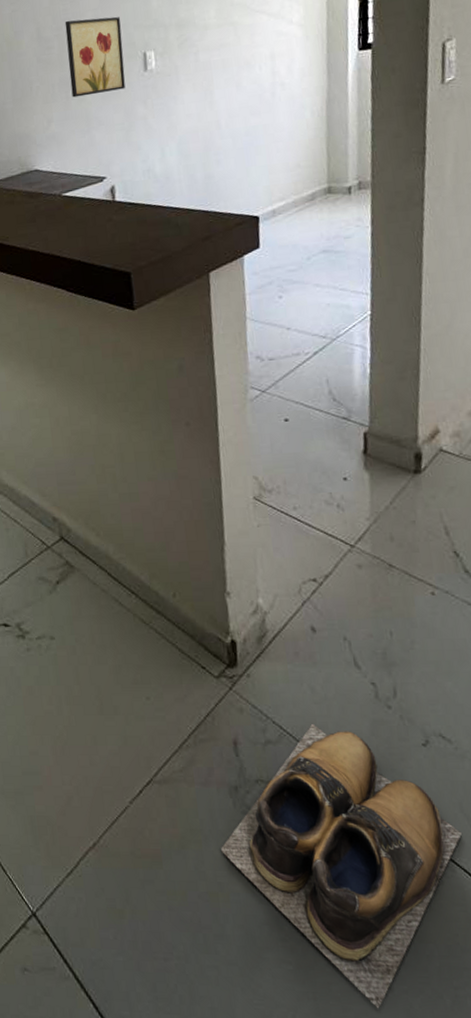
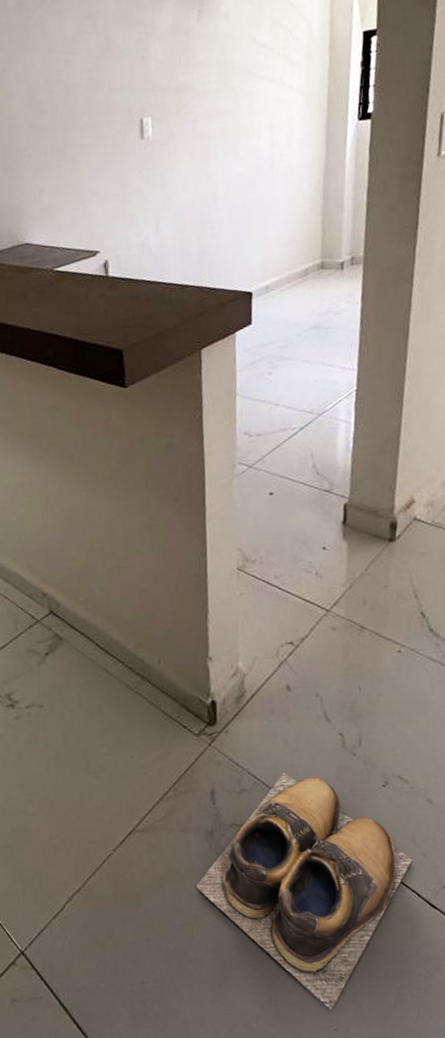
wall art: present [64,16,126,98] -> none [58,78,121,167]

